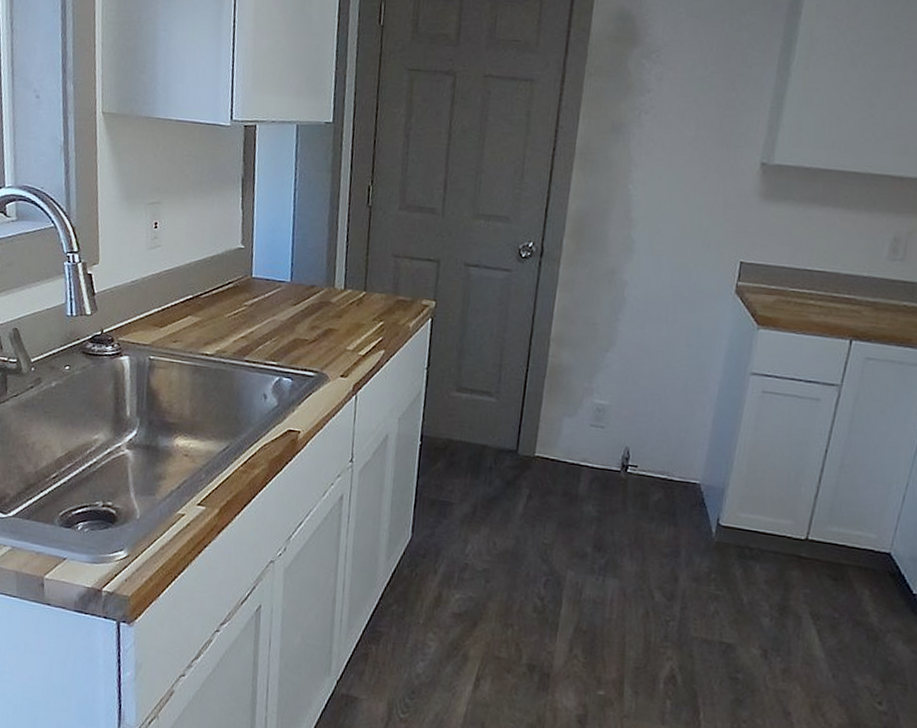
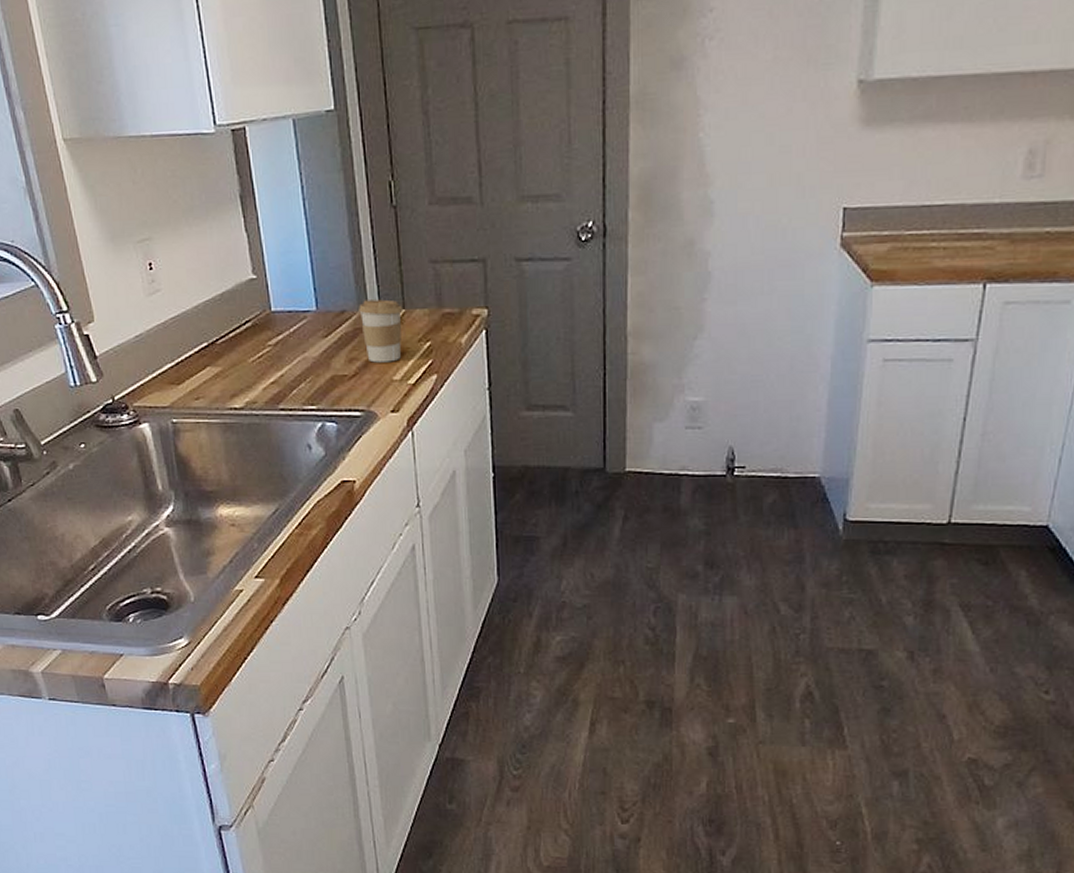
coffee cup: none [326,279,364,335] -> present [359,299,403,363]

